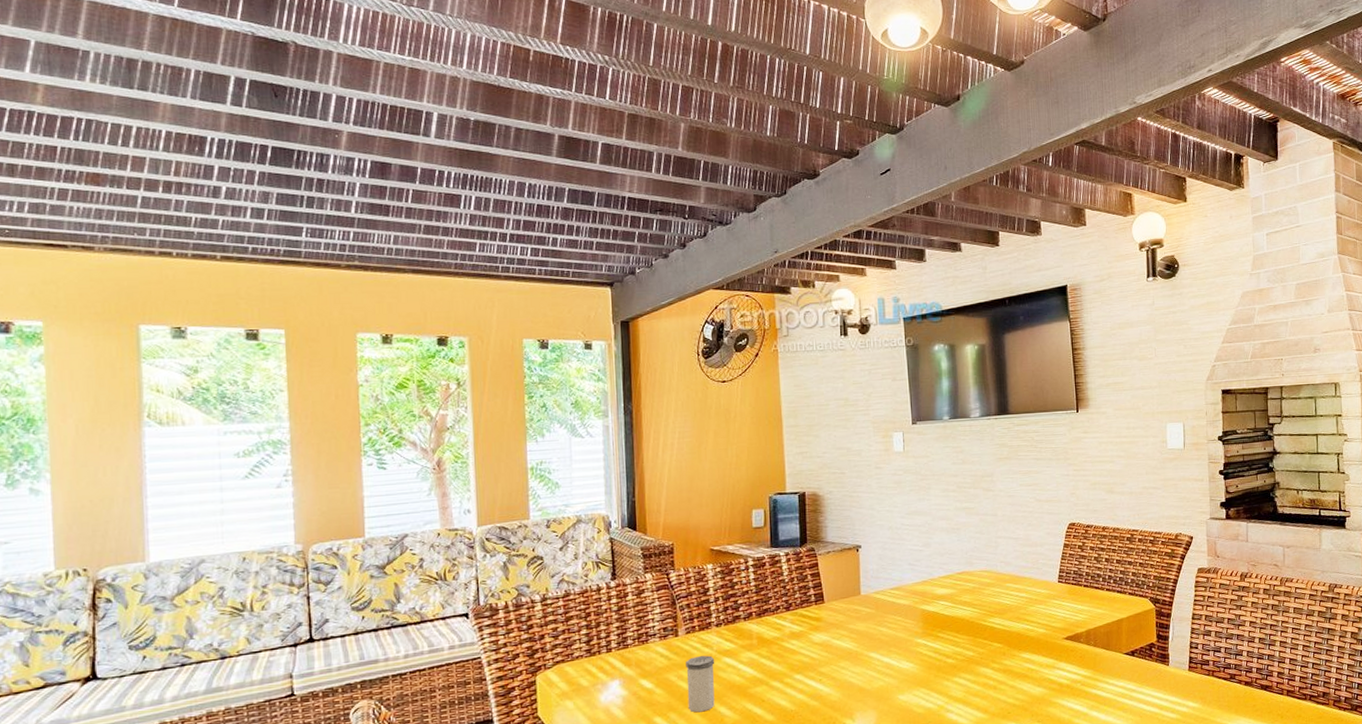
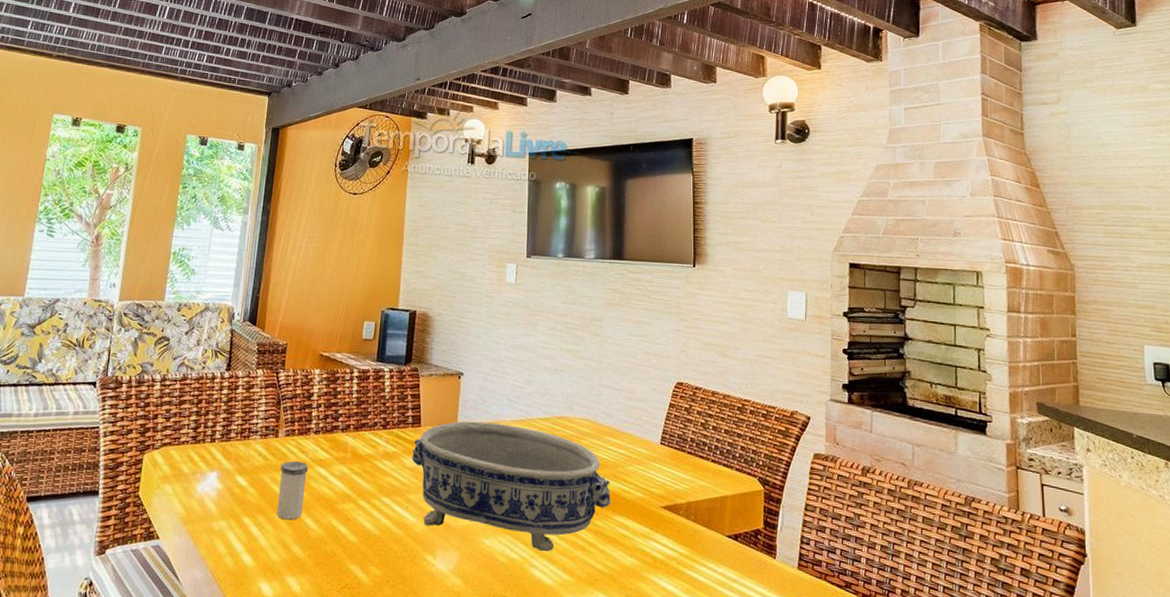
decorative bowl: none [819,587,1018,697] -> present [412,421,612,552]

